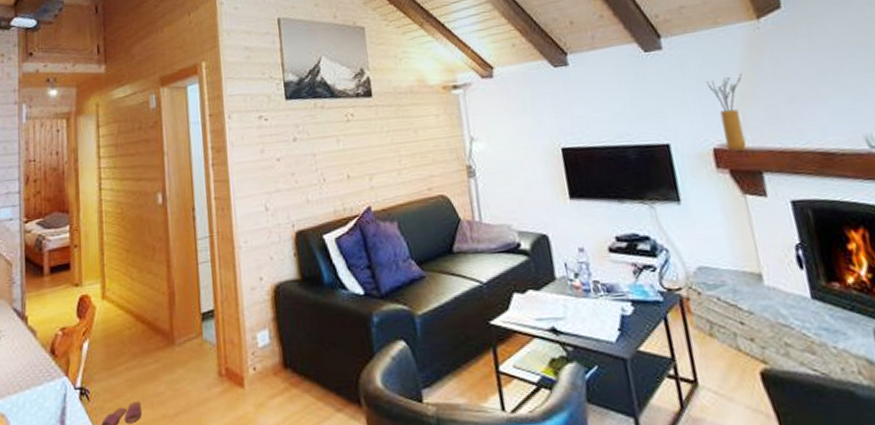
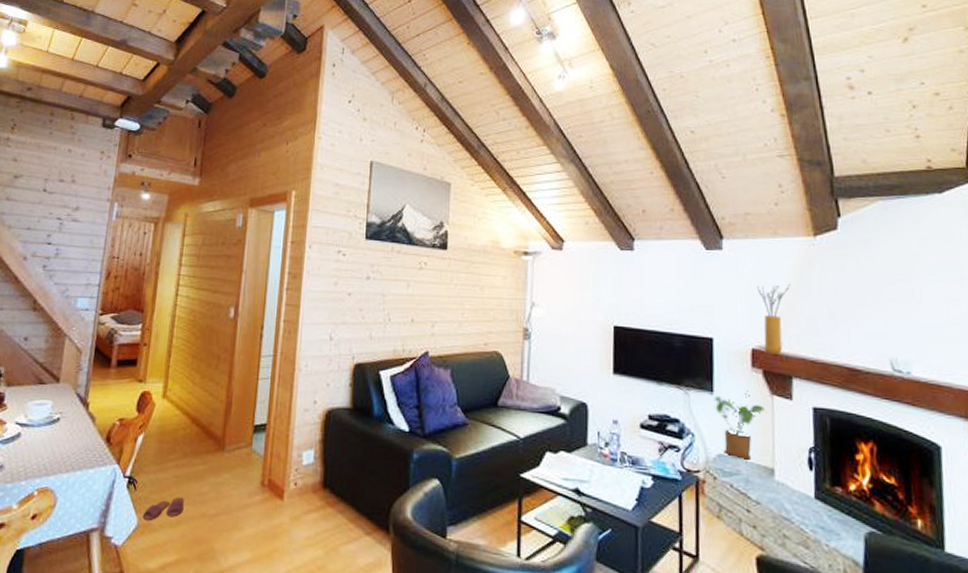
house plant: none [683,194,742,271] -> present [715,390,766,461]

